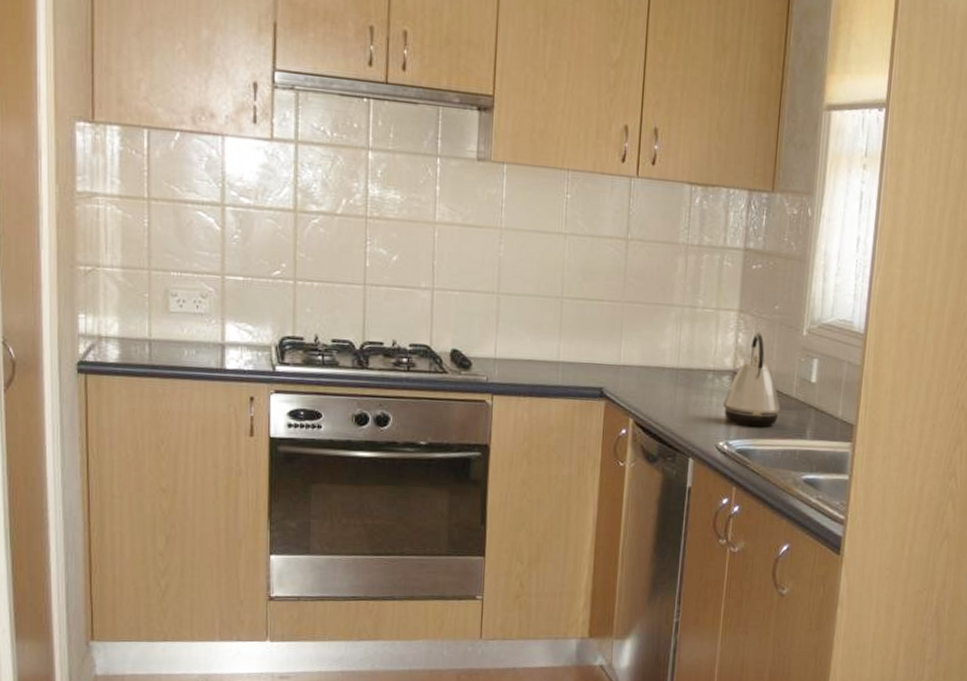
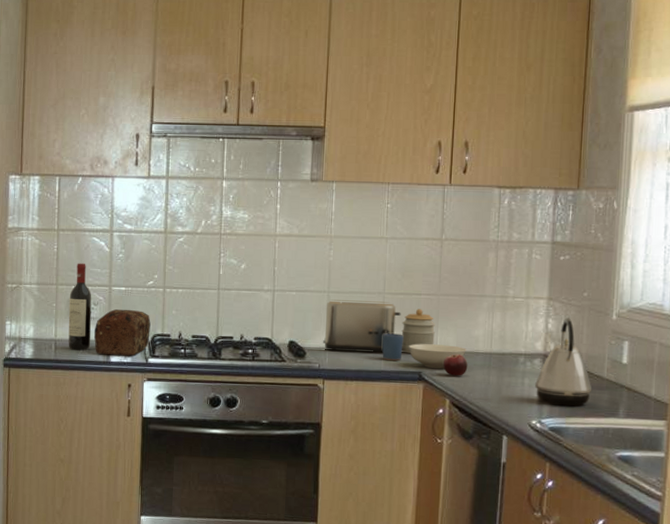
wine bottle: none [167,243,199,354] -> present [68,263,92,351]
bread loaf: none [203,304,278,363] -> present [94,309,151,356]
toaster: none [492,302,581,366] -> present [323,299,401,353]
mug: none [559,343,584,375] -> present [382,333,404,361]
jar: none [581,317,619,367] -> present [401,309,435,353]
bowl: none [589,356,652,385] -> present [409,344,466,369]
fruit: none [627,368,654,393] -> present [443,353,468,376]

